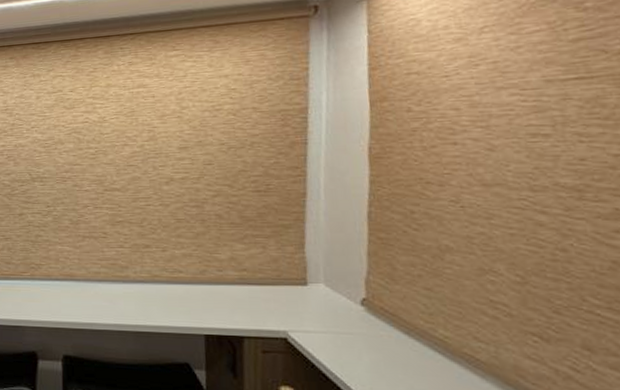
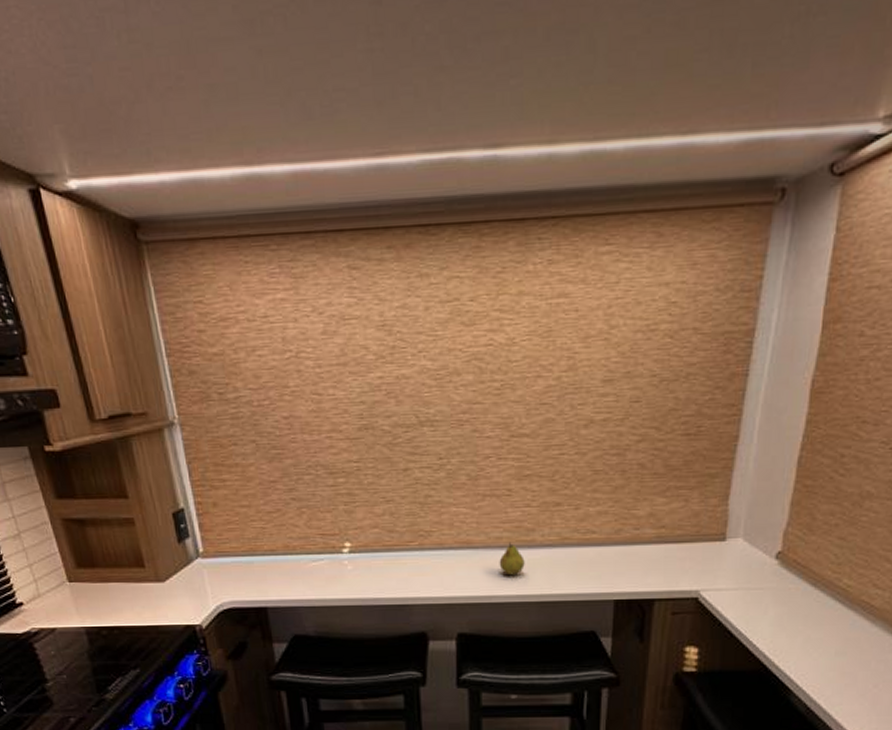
fruit: none [98,276,121,306] -> present [499,542,525,576]

